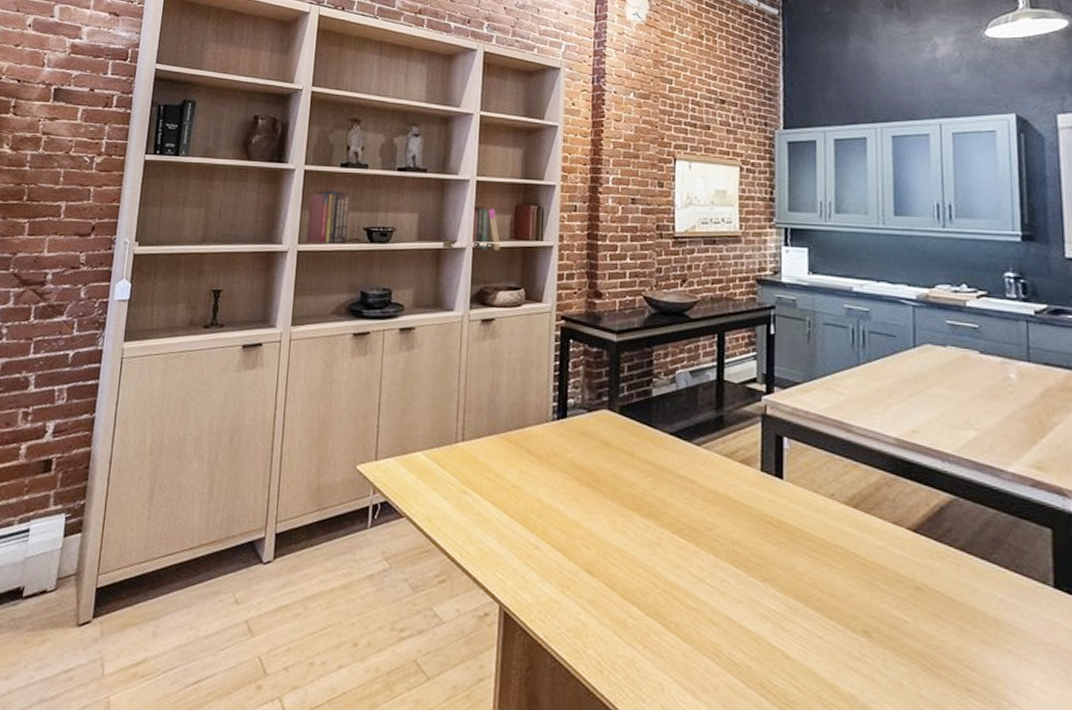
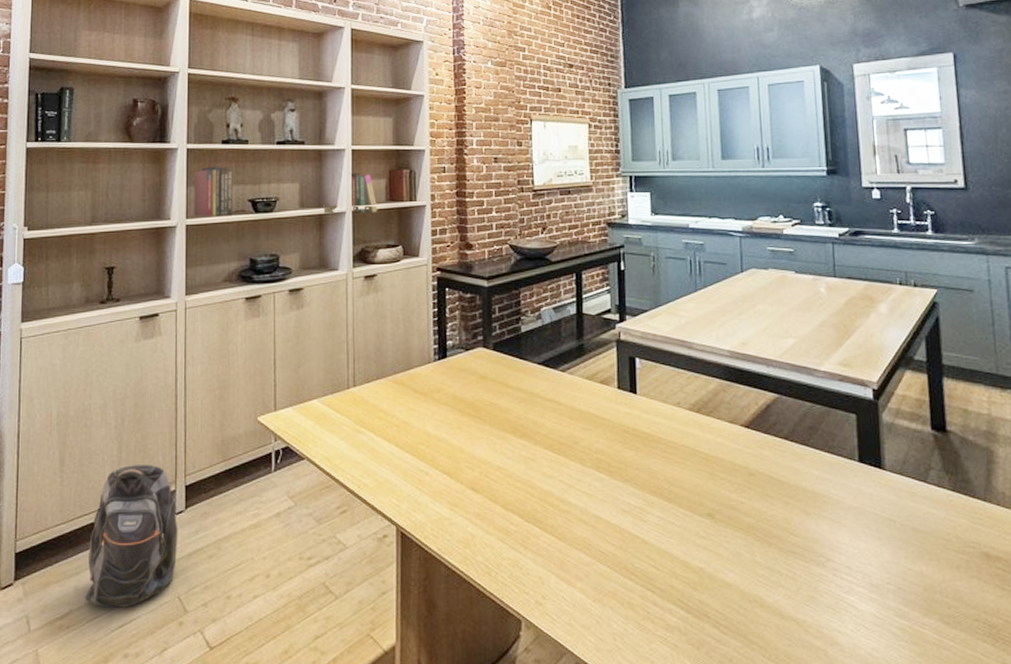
backpack: none [162,505,265,662] -> present [85,465,178,608]

